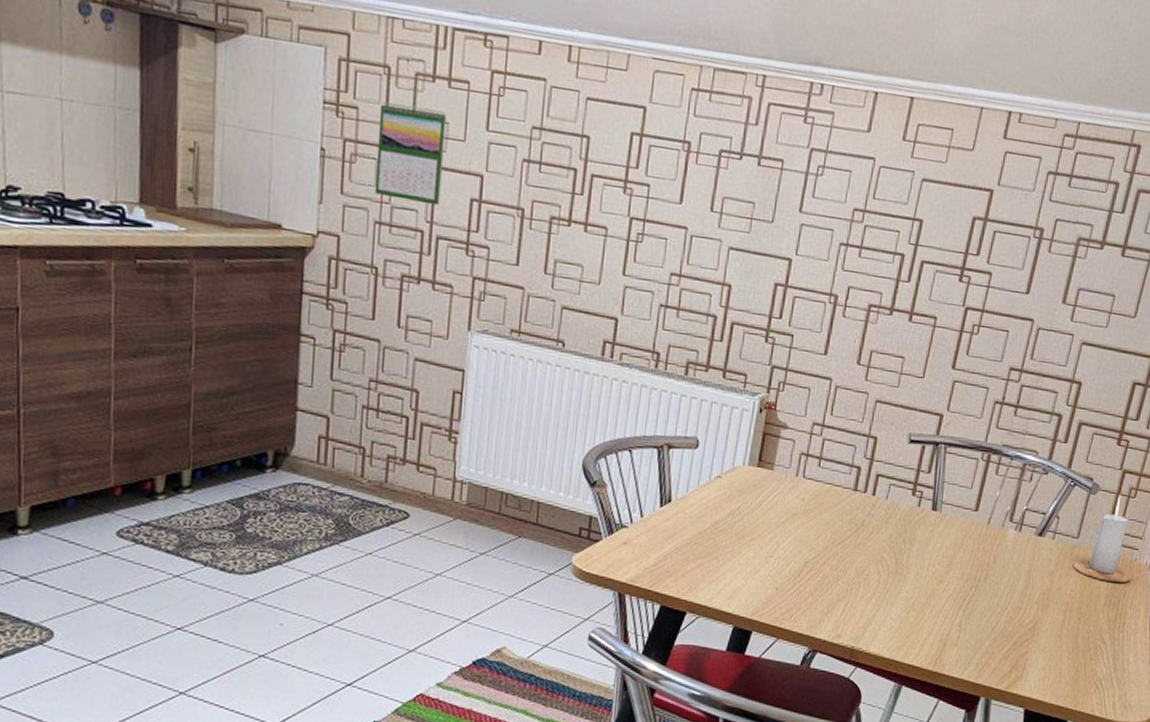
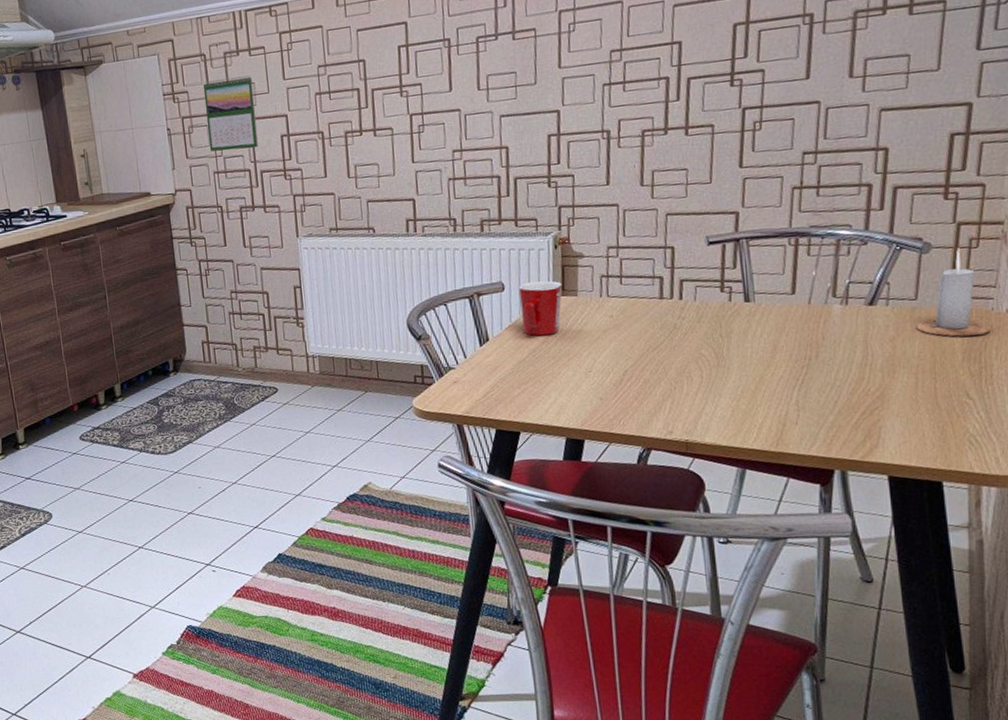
mug: none [710,443,760,509] -> present [518,280,563,336]

